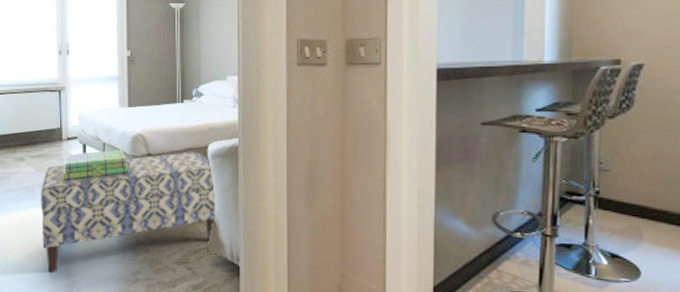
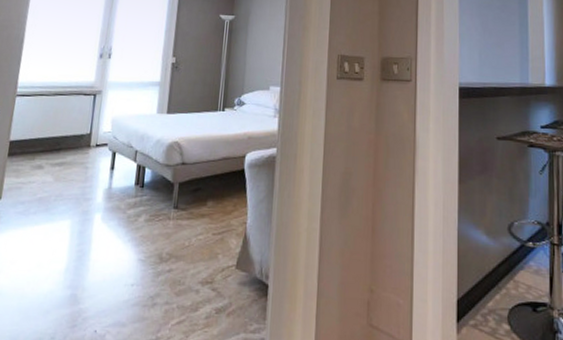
bench: present [40,152,216,273] -> none [48,161,248,300]
stack of books: present [64,149,129,182] -> none [85,157,161,193]

